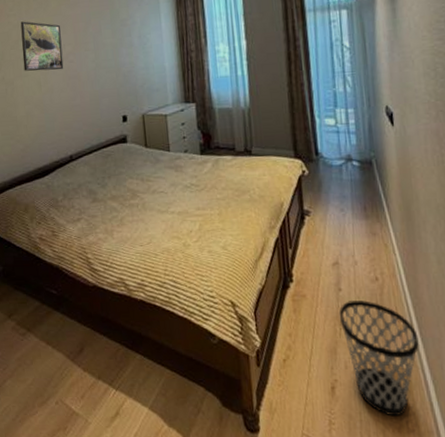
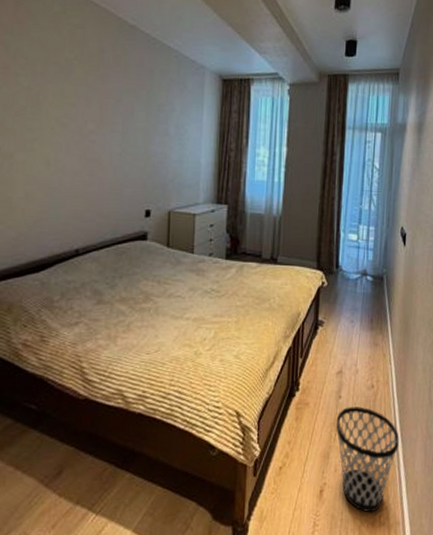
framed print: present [20,21,64,71] -> none [29,84,85,150]

